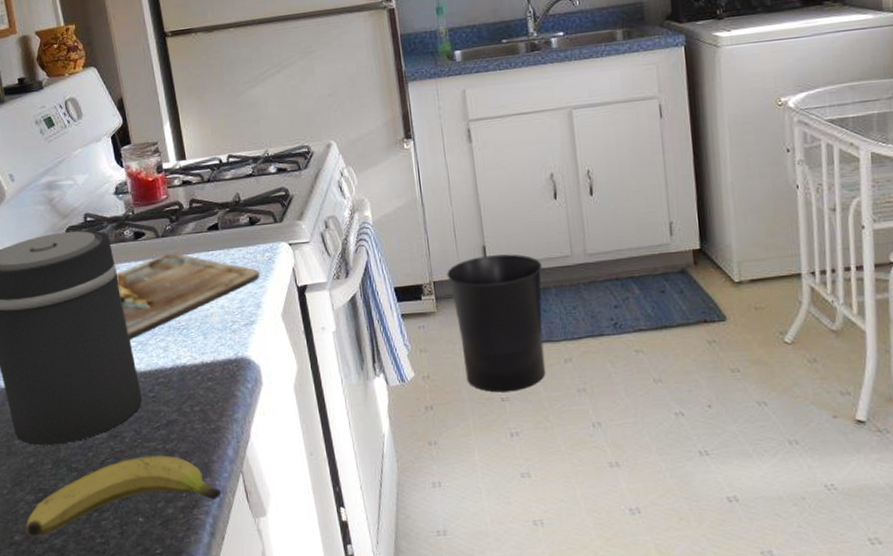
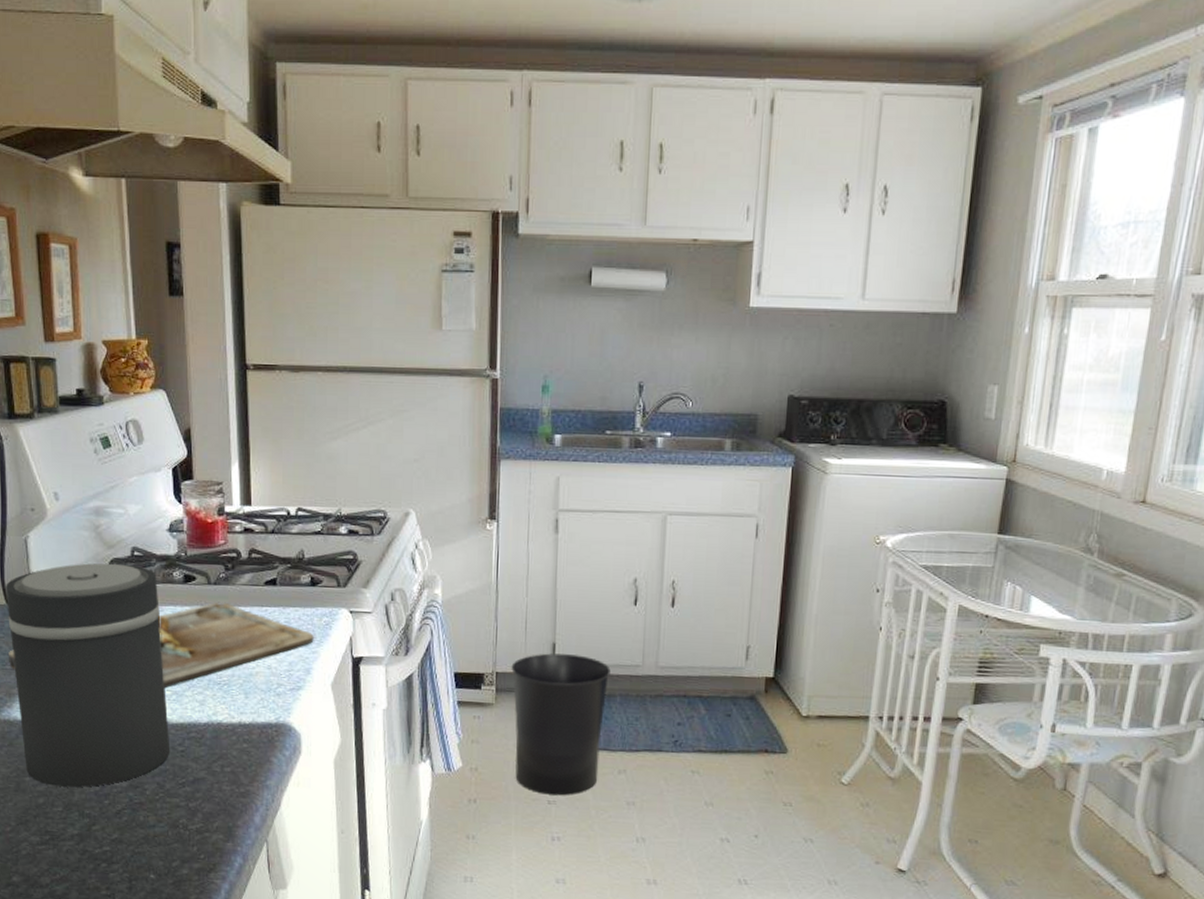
fruit: present [26,455,222,537] -> none [26,811,243,880]

